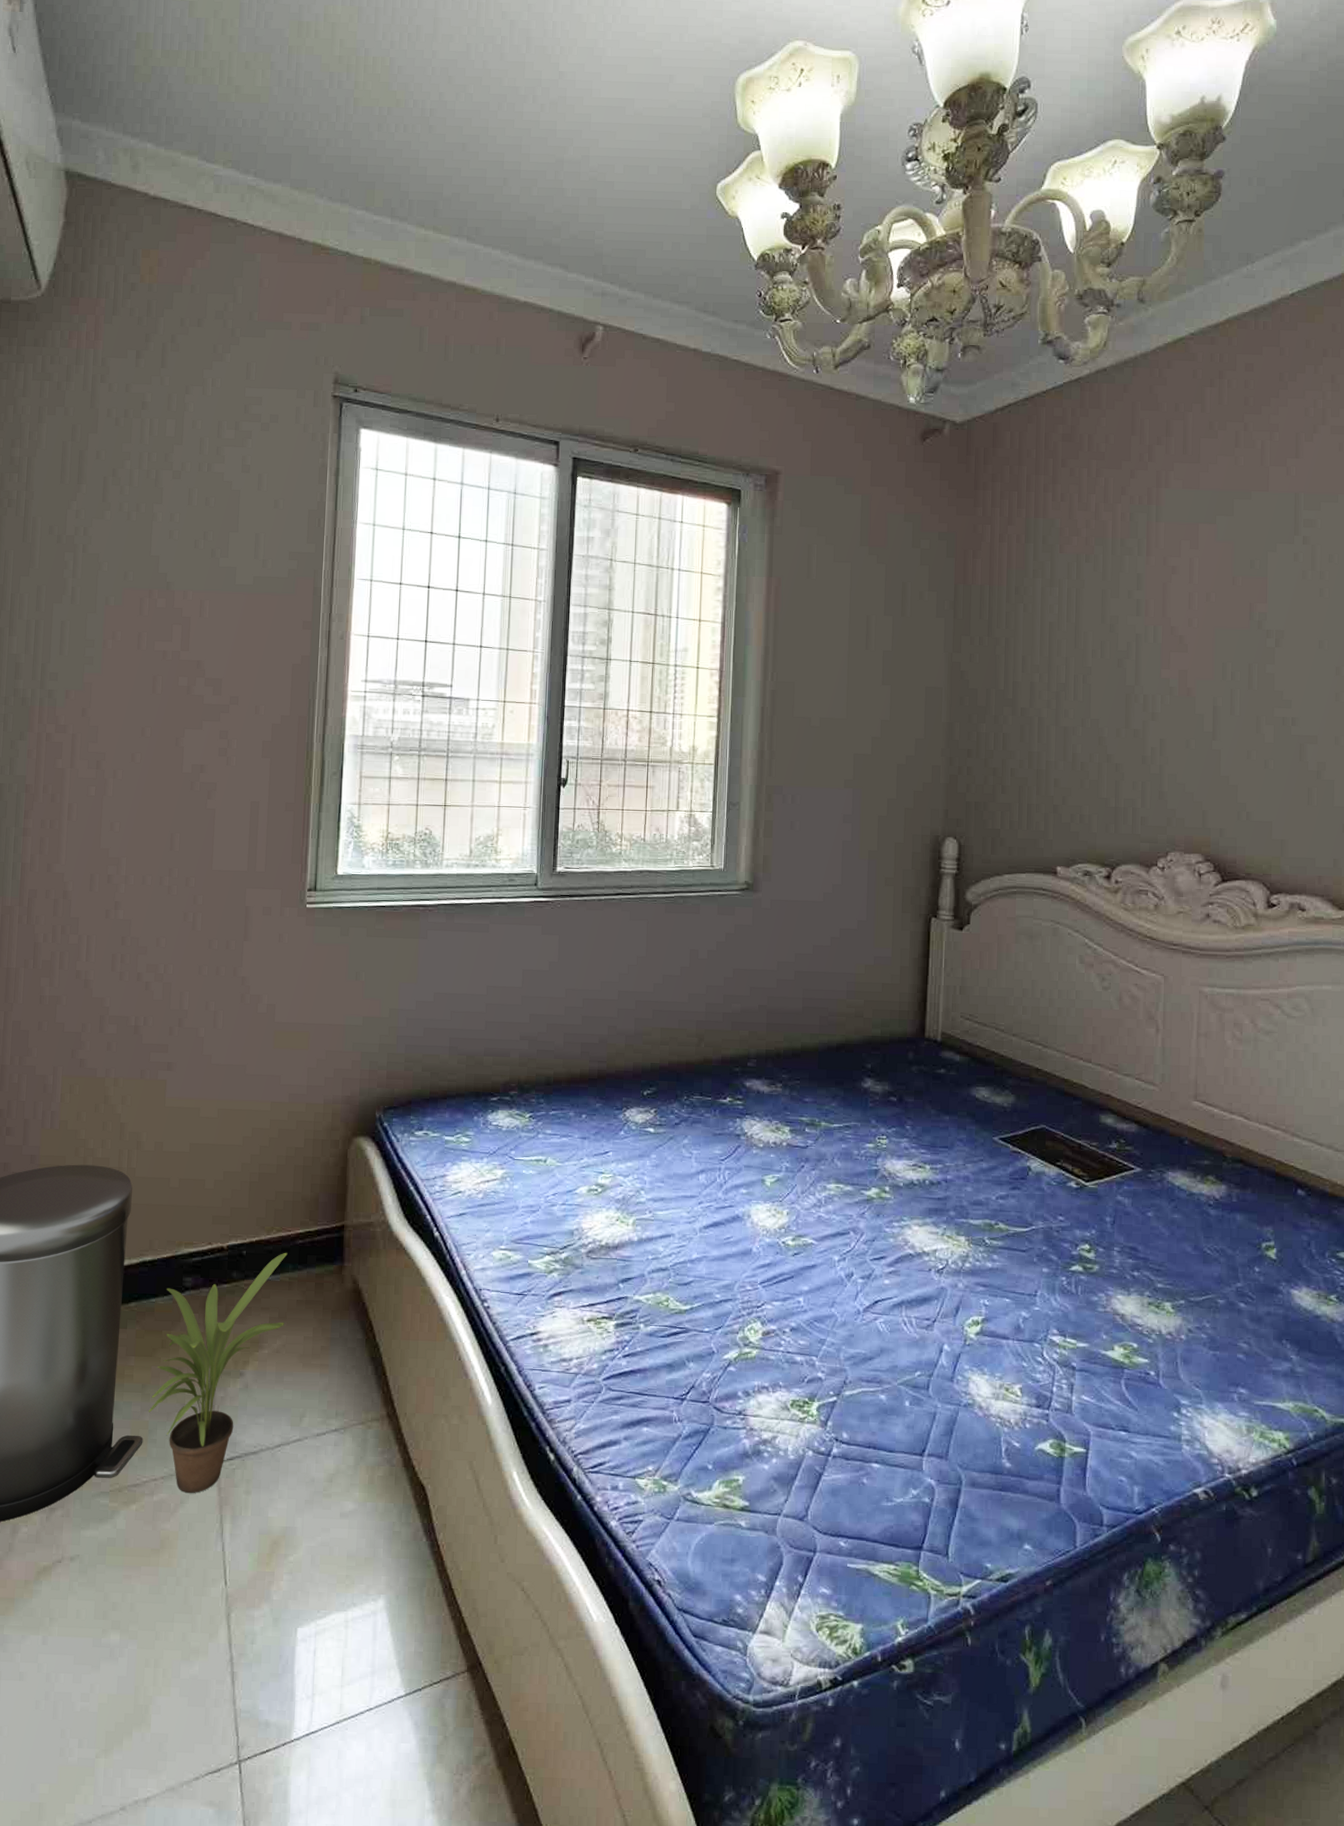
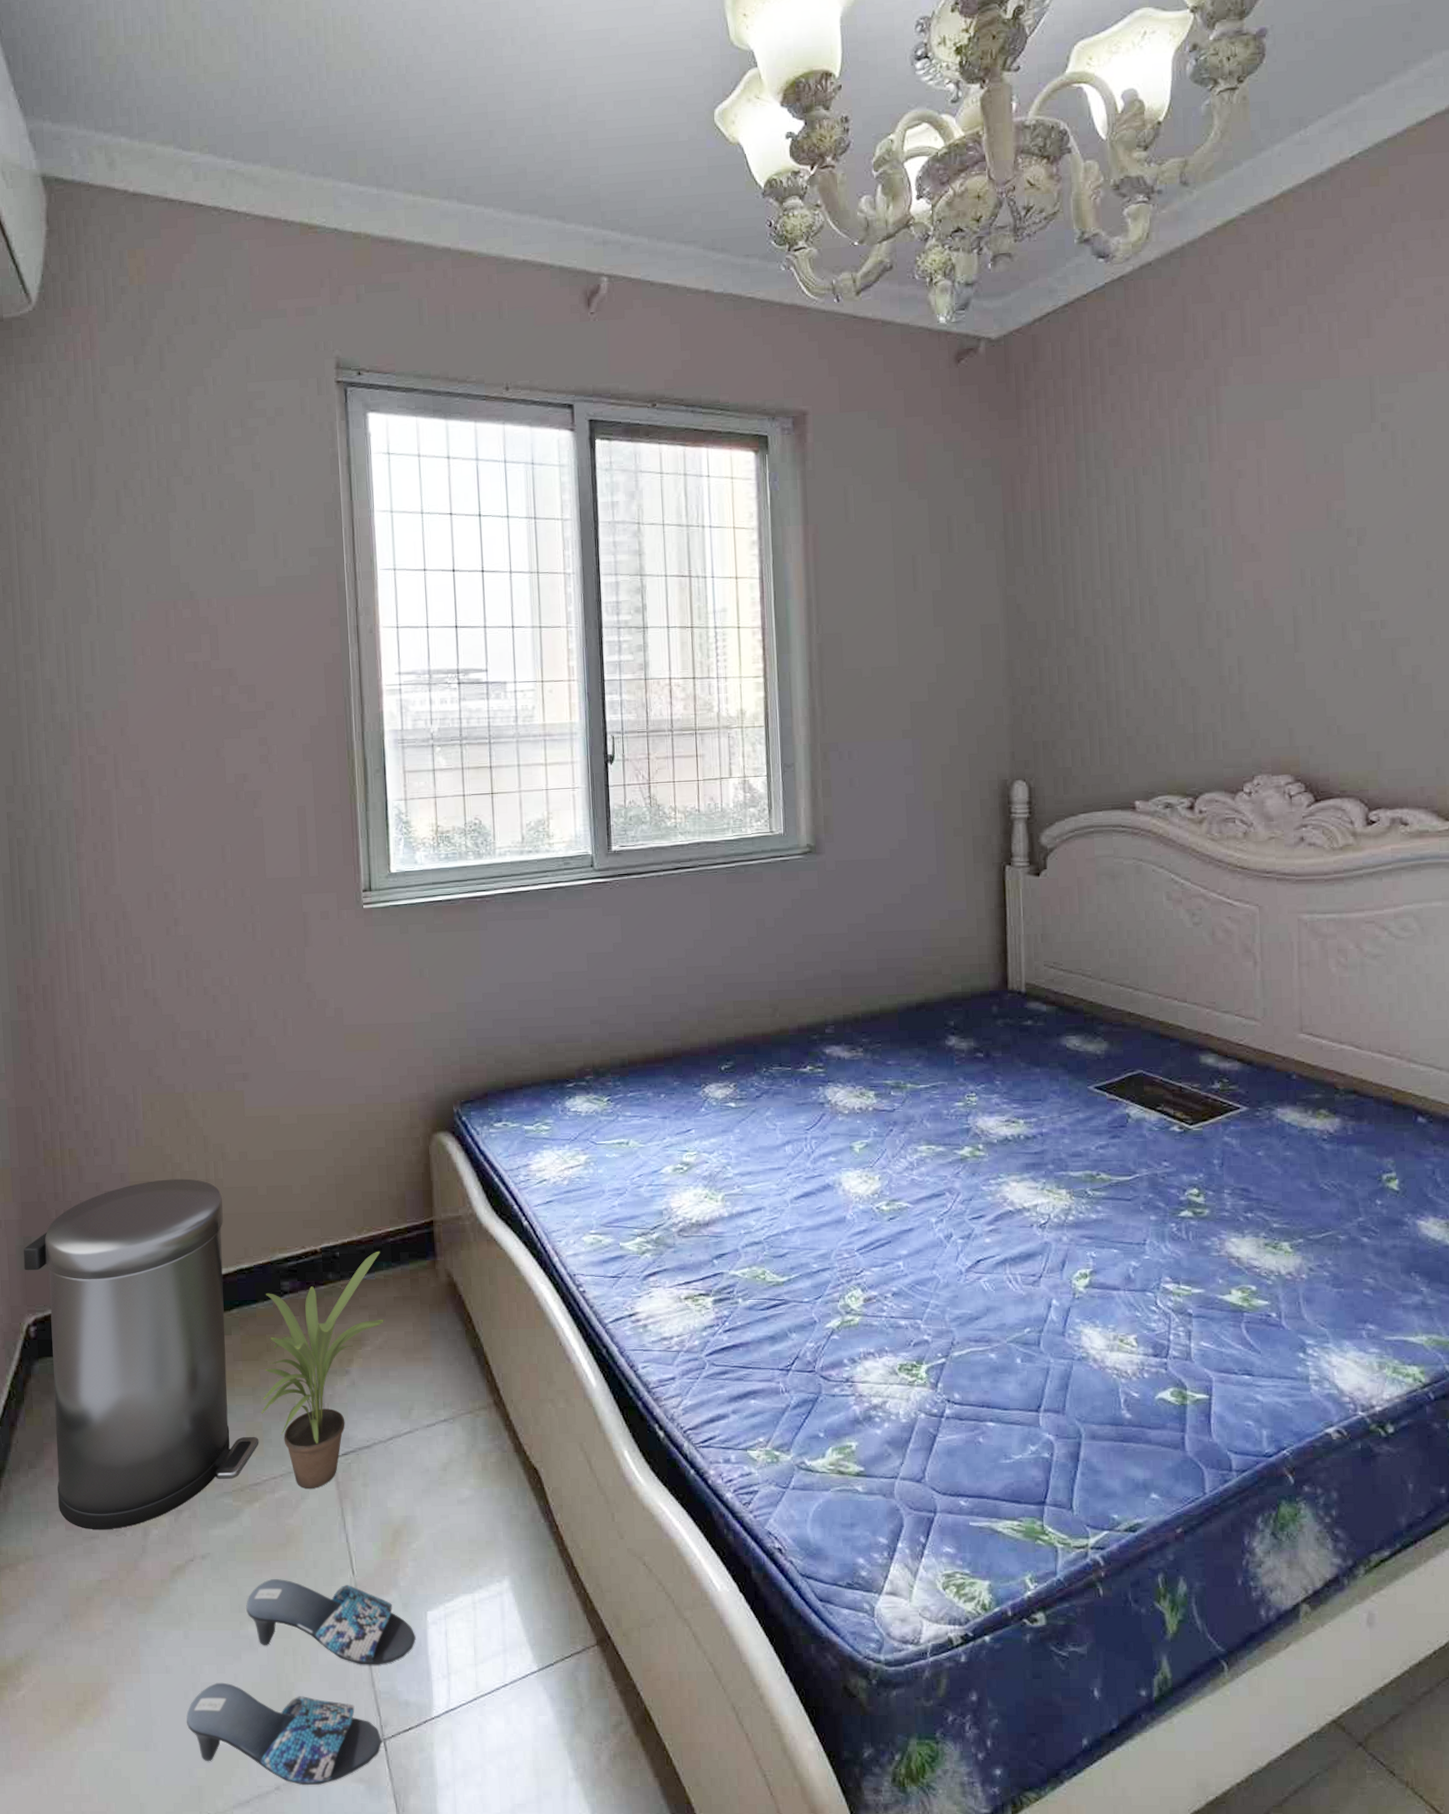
slippers: none [35,1586,283,1807] -> present [186,1579,416,1786]

